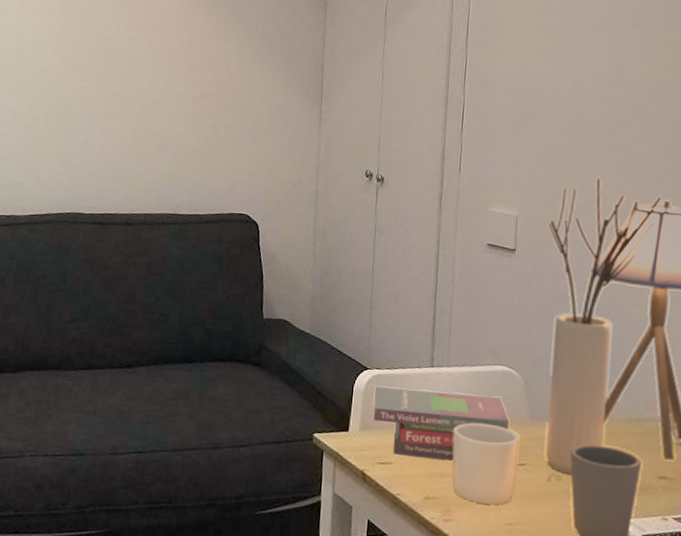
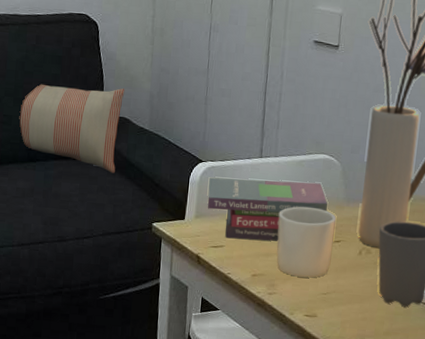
pillow: none [176,283,286,378] -> present [19,84,125,173]

